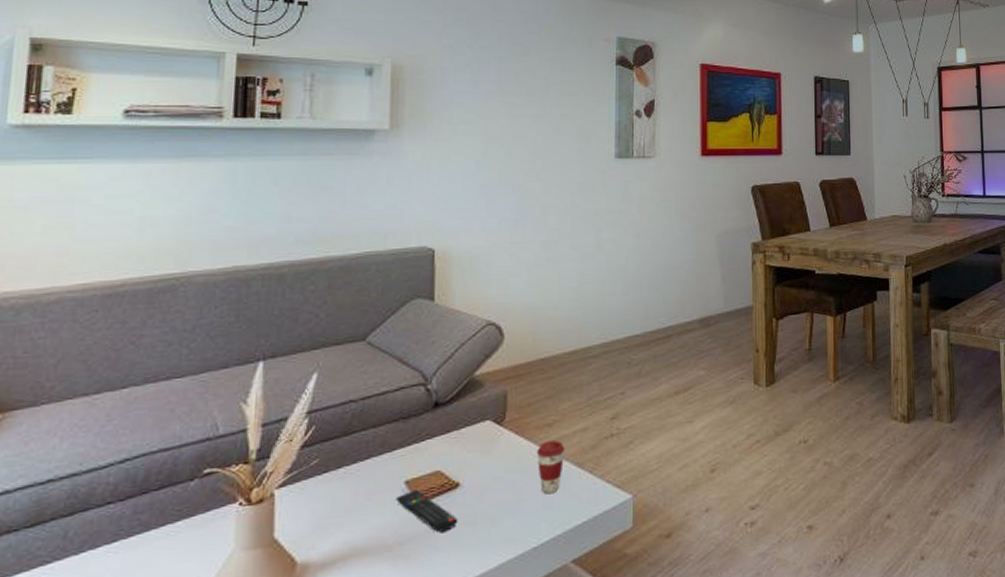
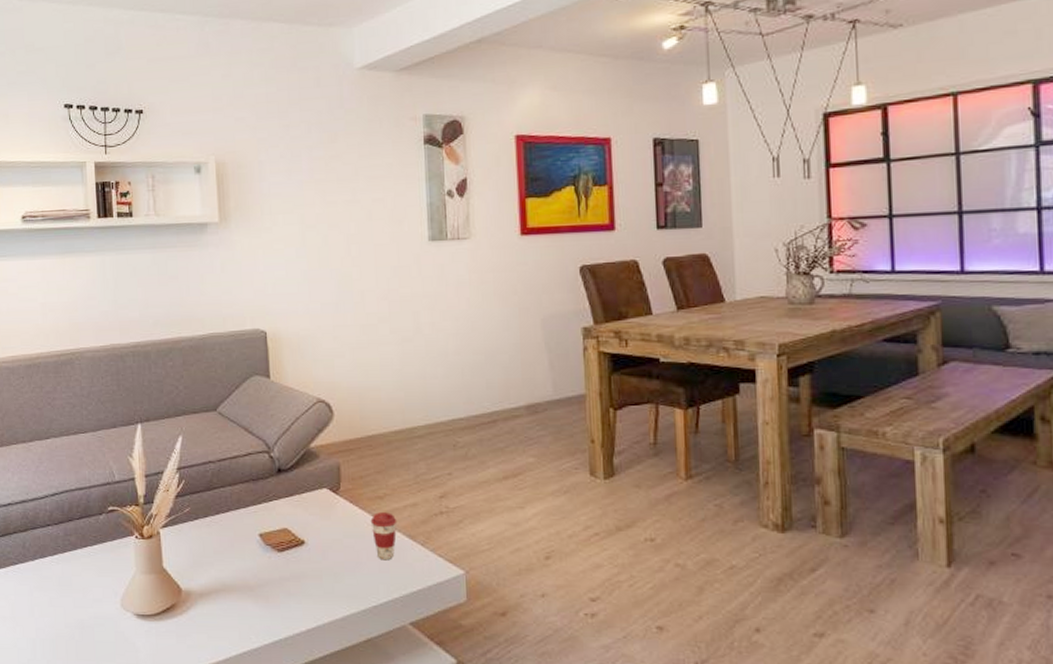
remote control: present [396,489,458,532] -> none [253,542,306,581]

